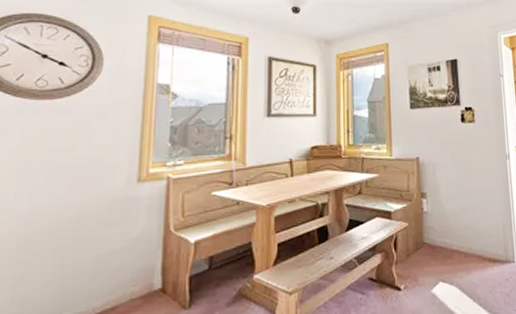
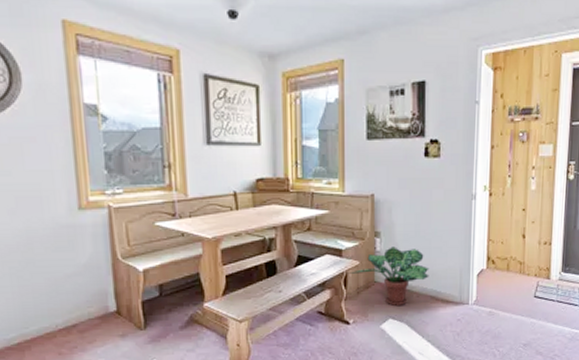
potted plant: none [397,207,475,268] -> present [347,247,429,306]

